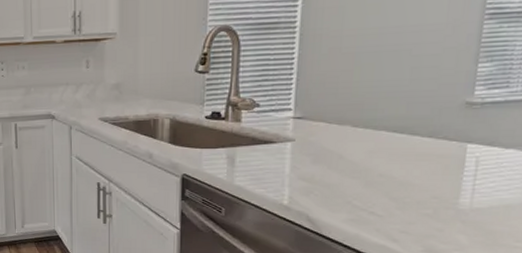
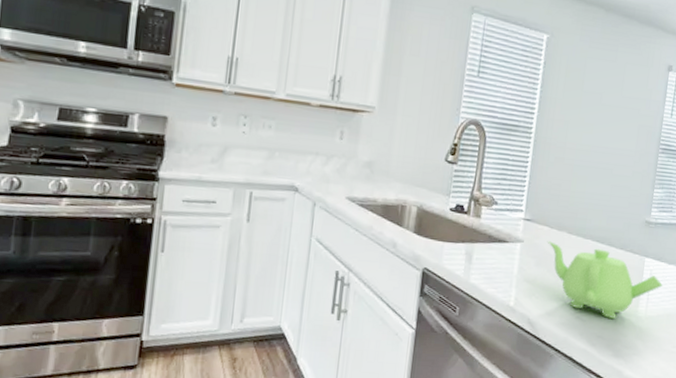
teapot: none [325,137,498,213] -> present [547,241,663,319]

